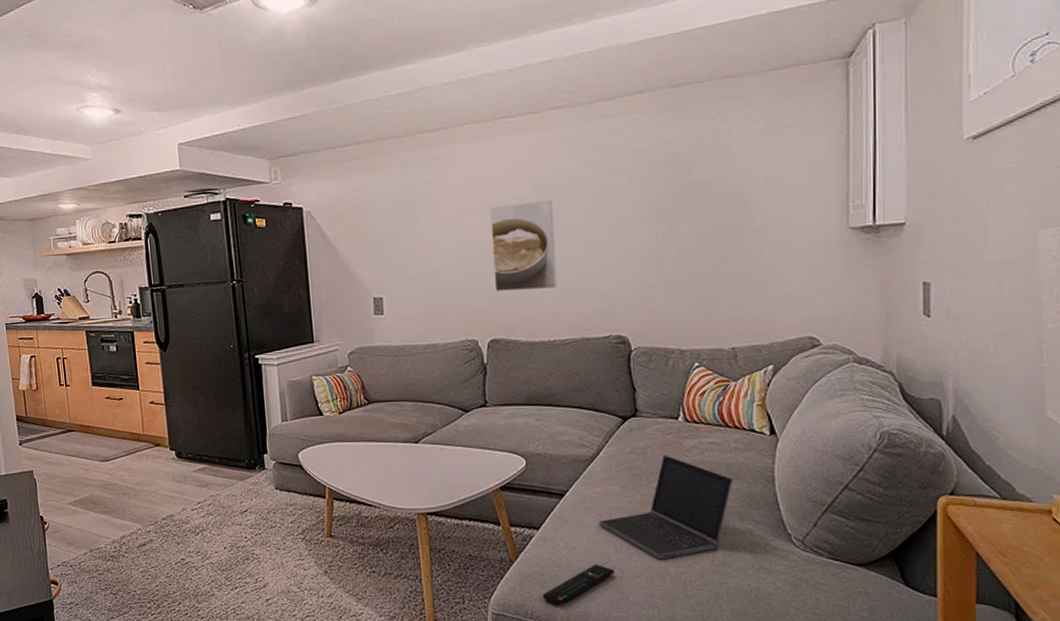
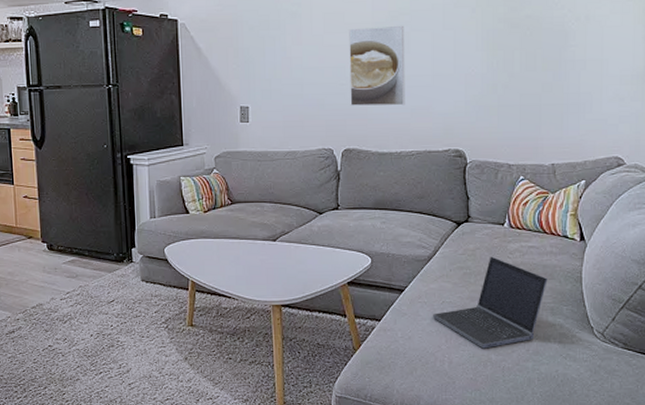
remote control: present [542,564,616,606] -> none [380,353,445,390]

